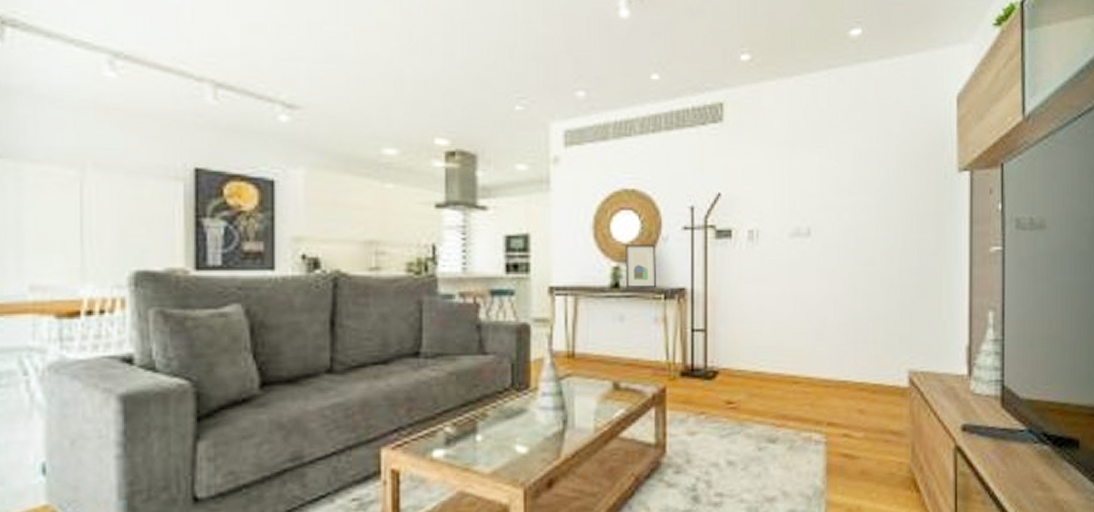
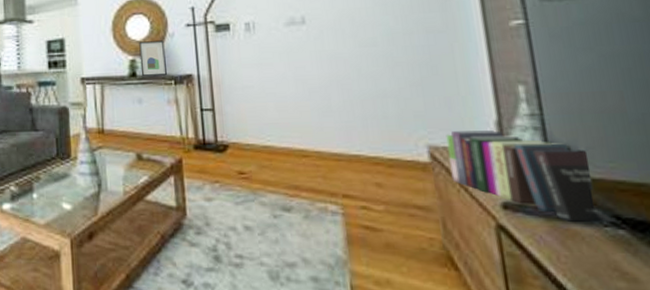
books: none [925,355,1043,440] -> present [446,130,616,222]

